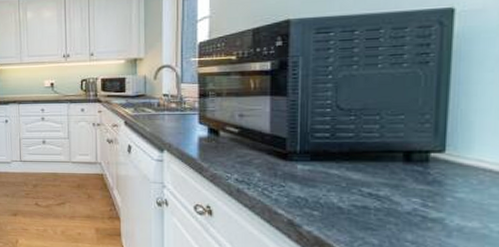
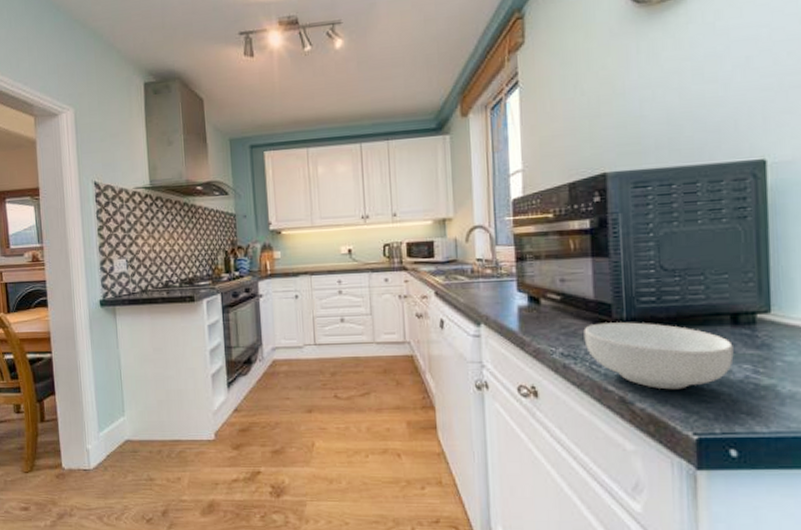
cereal bowl: none [258,154,404,217] -> present [584,322,734,390]

